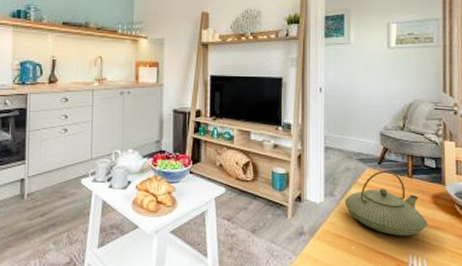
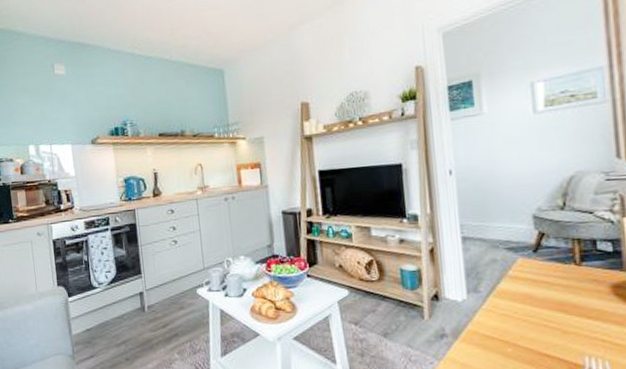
teapot: present [344,170,428,236] -> none [493,258,608,335]

